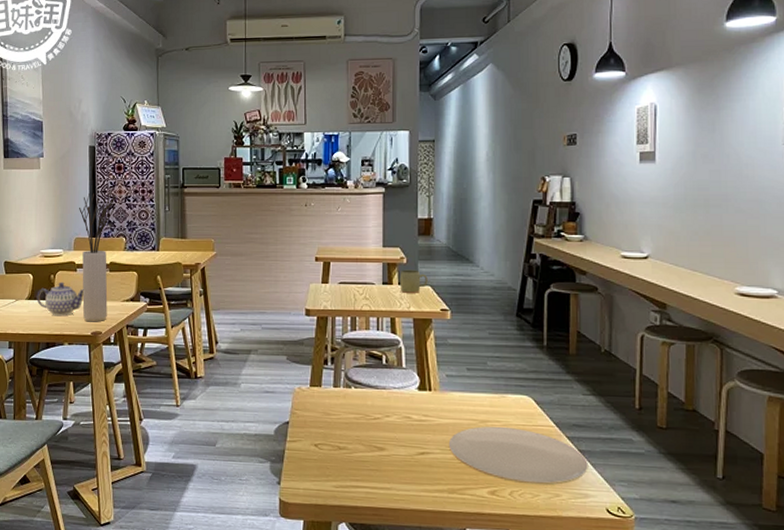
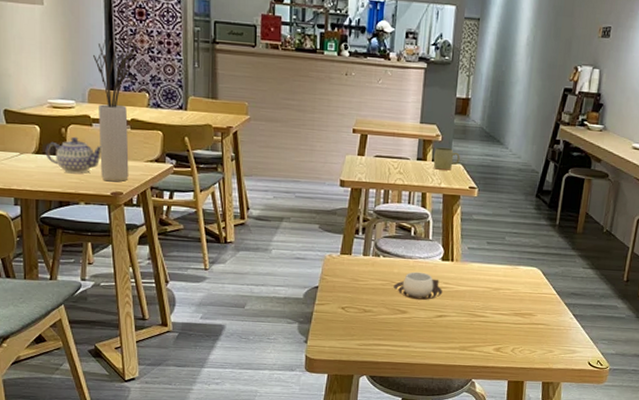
cup: none [368,403,422,436] -> present [393,271,442,301]
plate: present [448,426,588,486] -> none [464,293,579,343]

